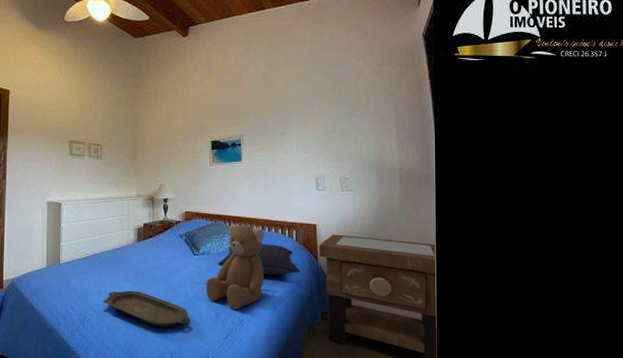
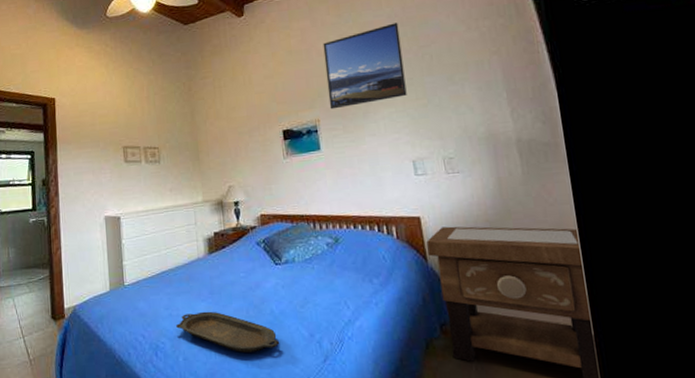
teddy bear: present [206,224,264,310] -> none [293,224,364,328]
pillow: present [217,244,300,275] -> none [304,244,407,282]
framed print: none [253,59,318,127] -> present [323,22,407,110]

